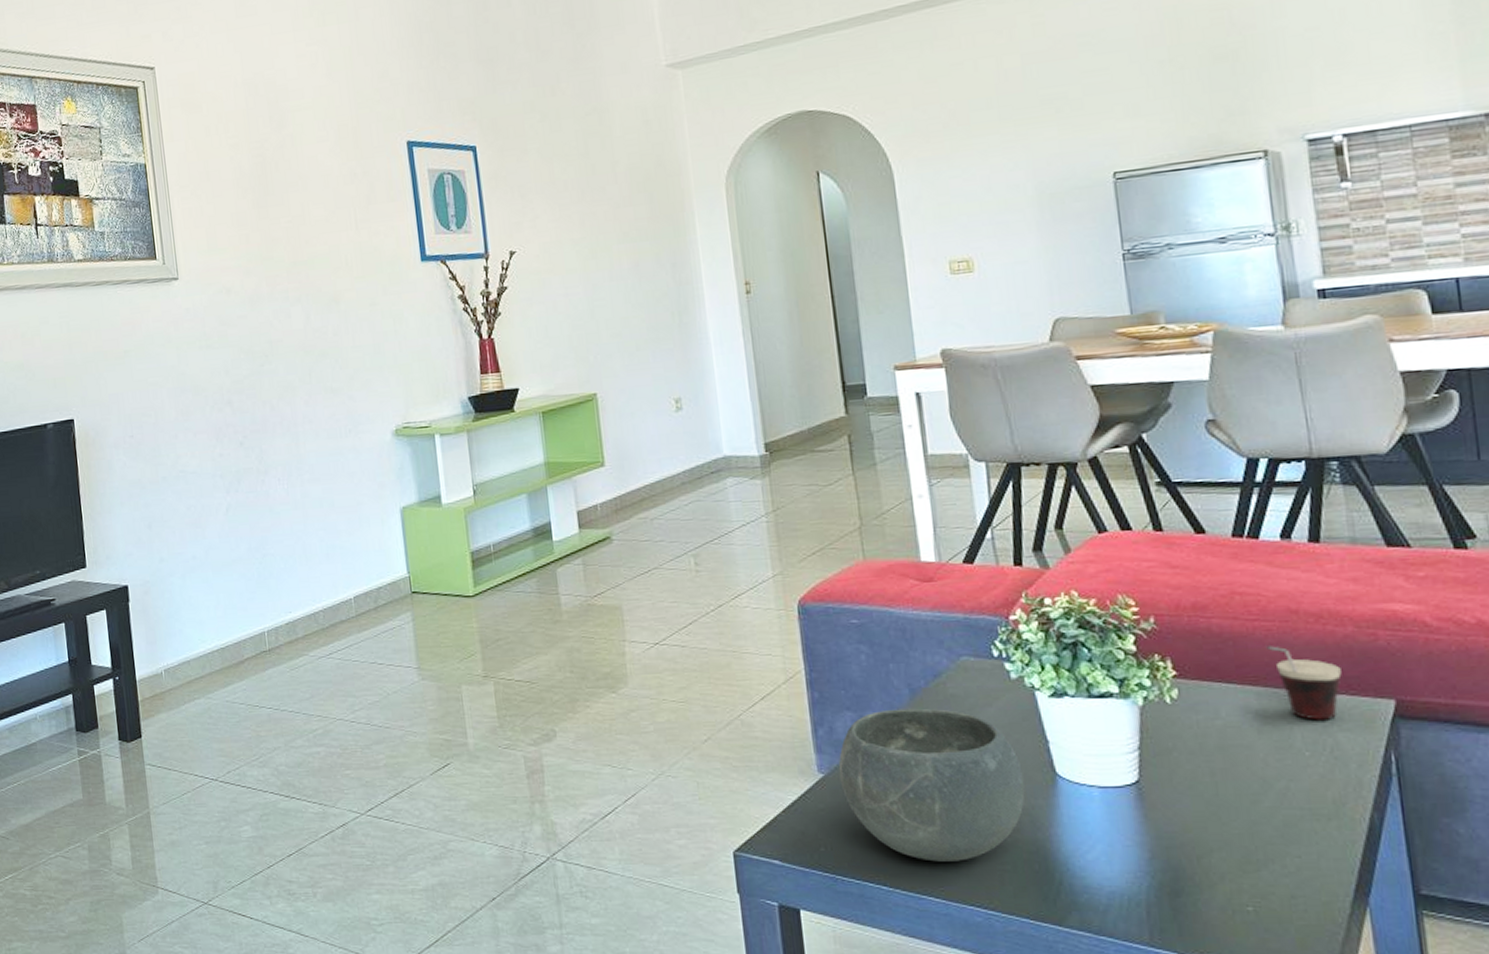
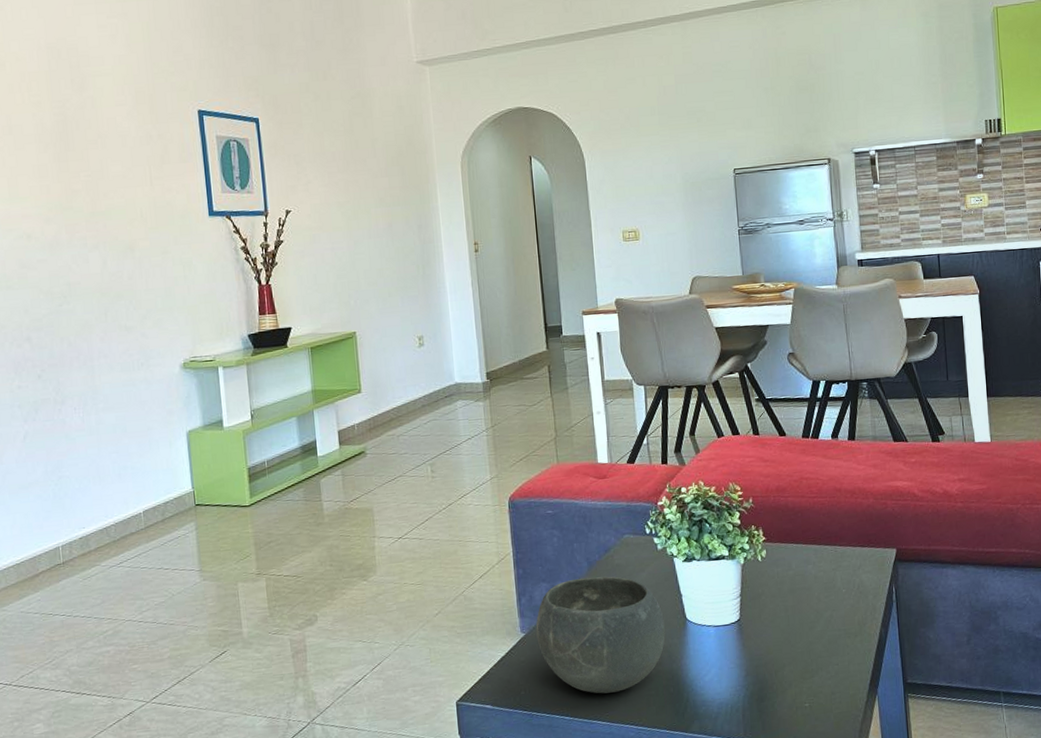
cup: present [1265,646,1342,720] -> none [820,515,866,567]

